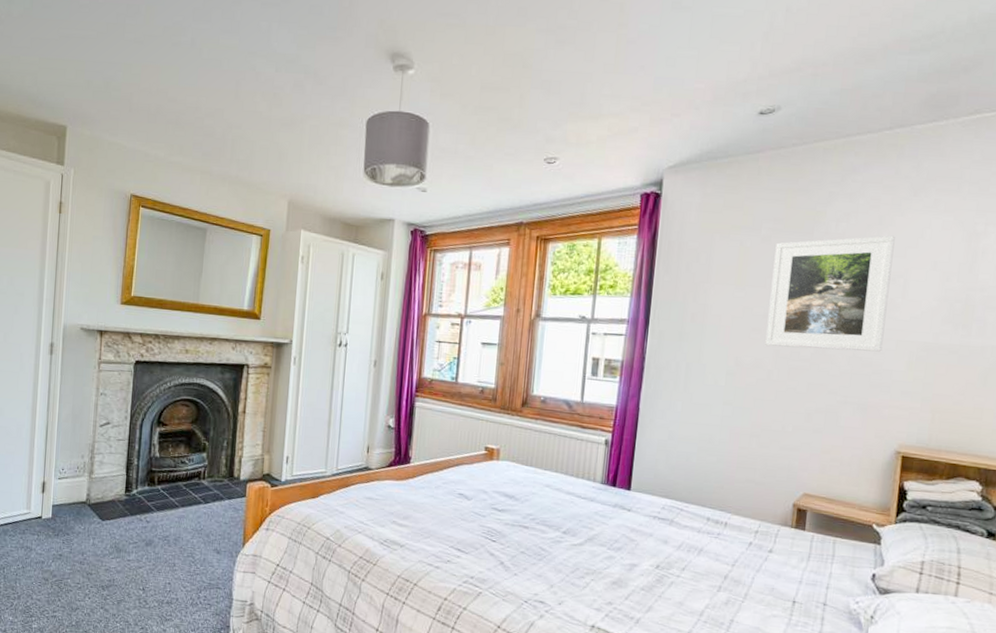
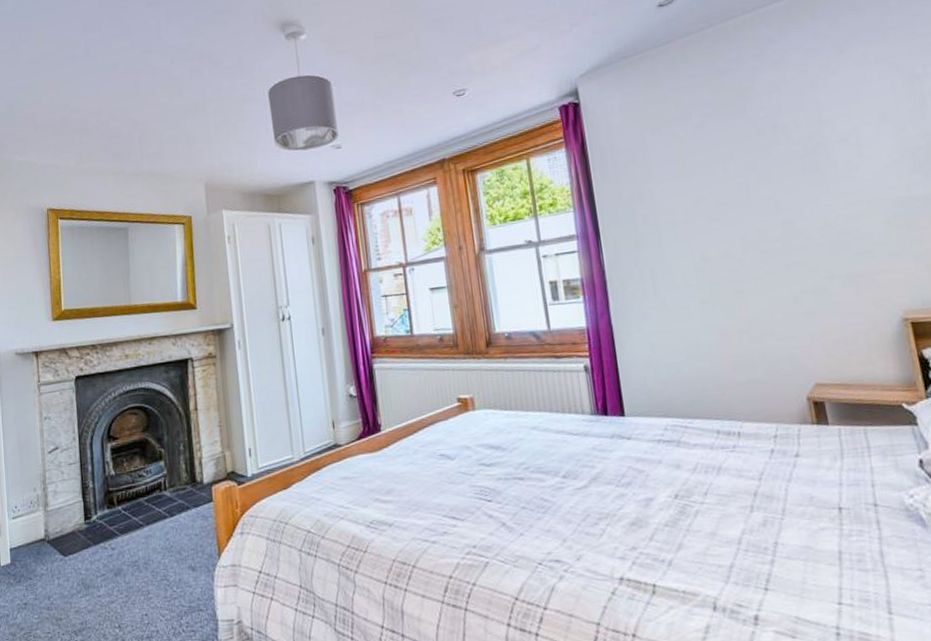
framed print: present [765,235,895,352] -> none [711,96,855,234]

